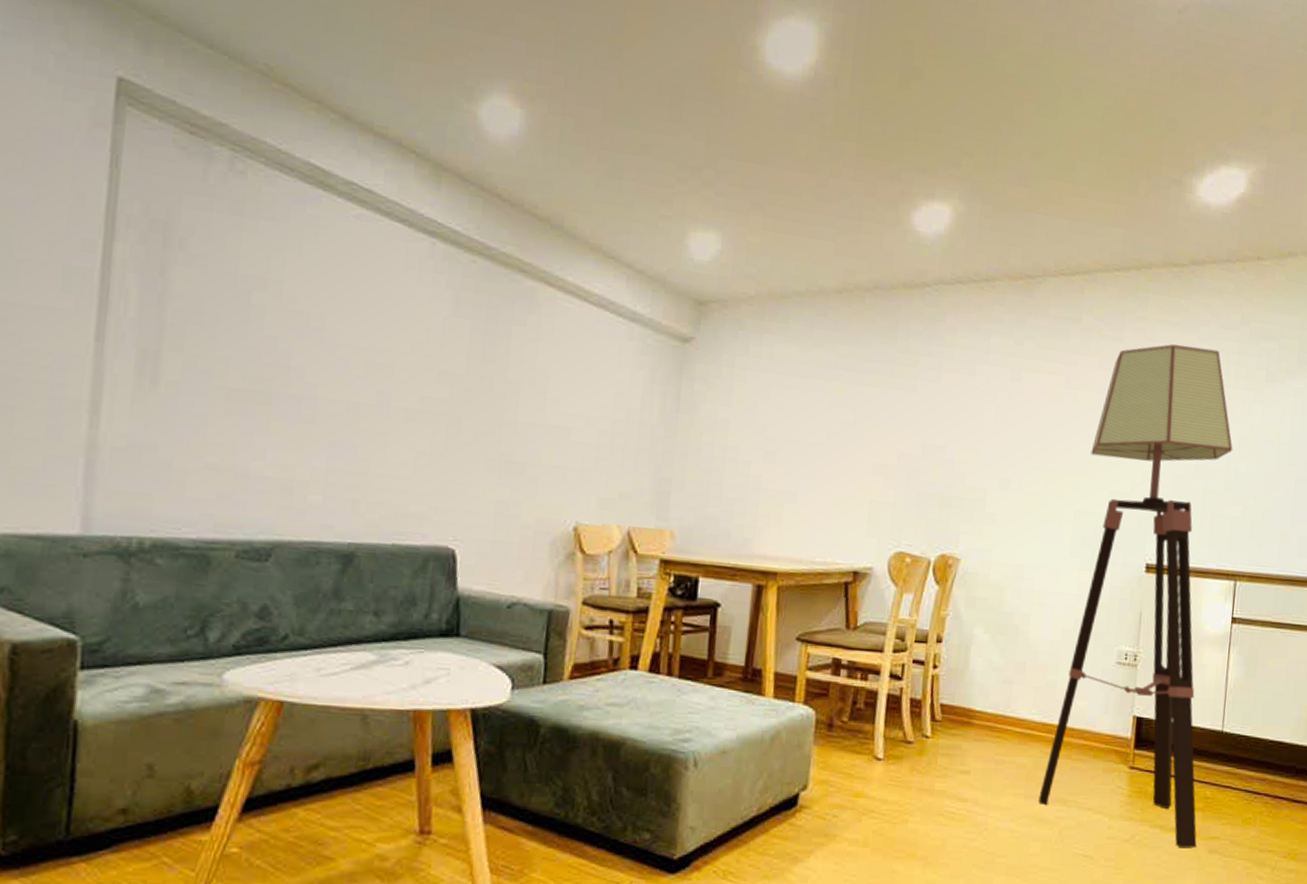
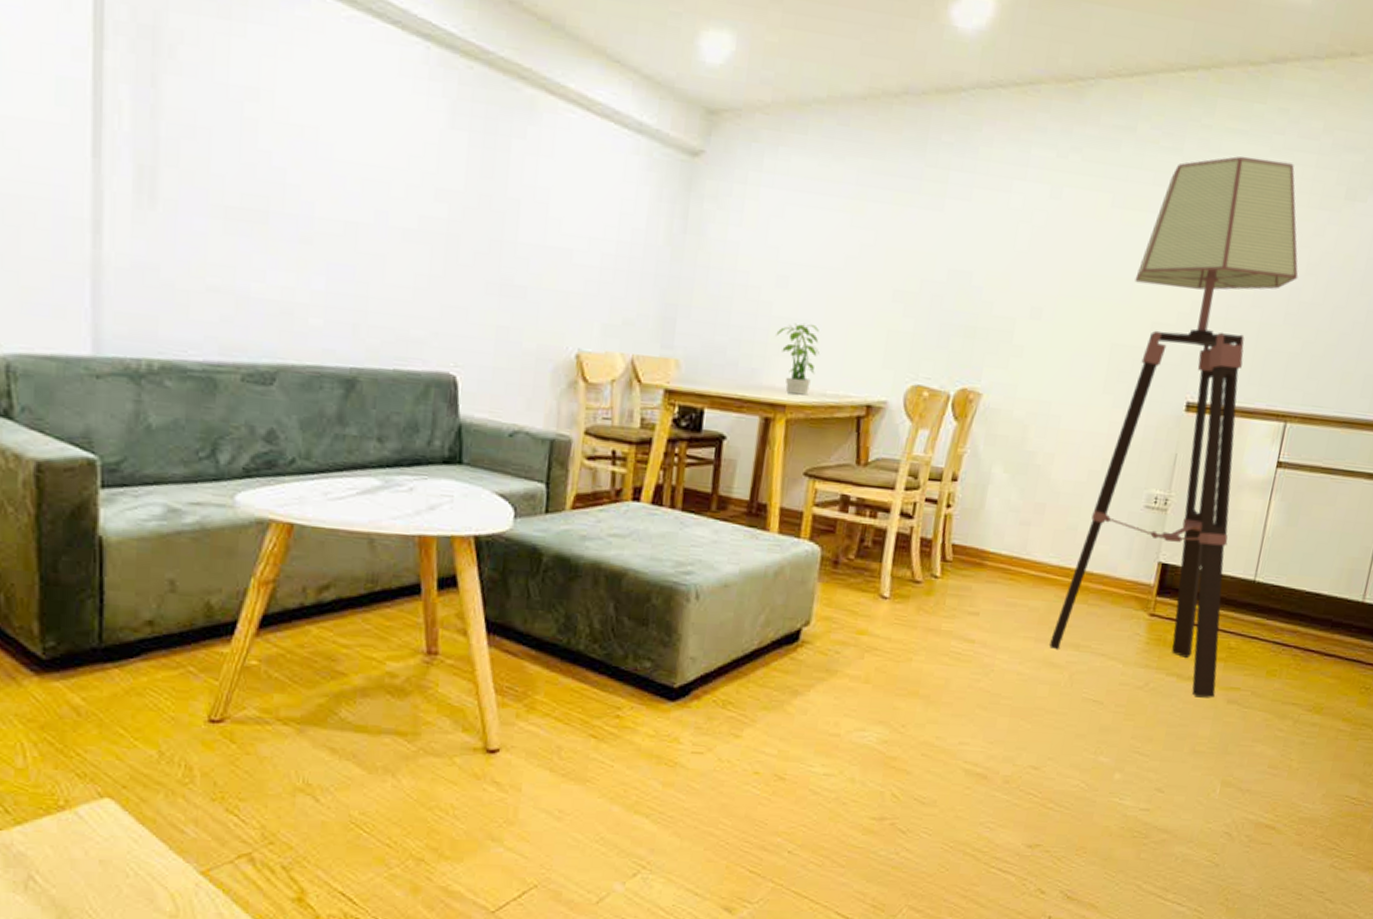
potted plant: none [765,495,807,563] -> present [775,323,819,395]

